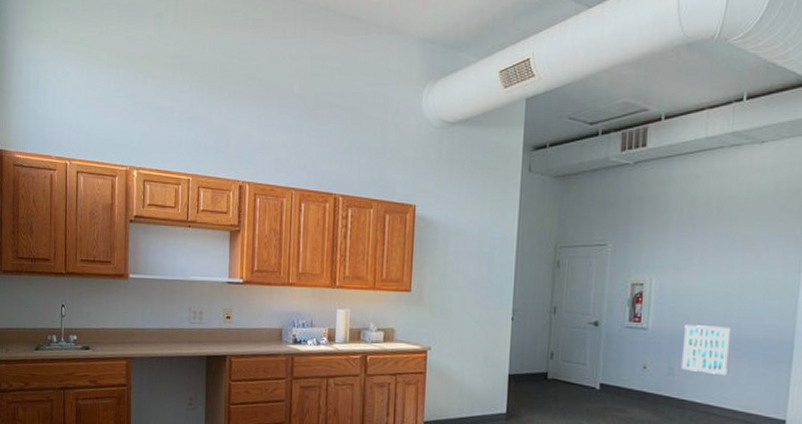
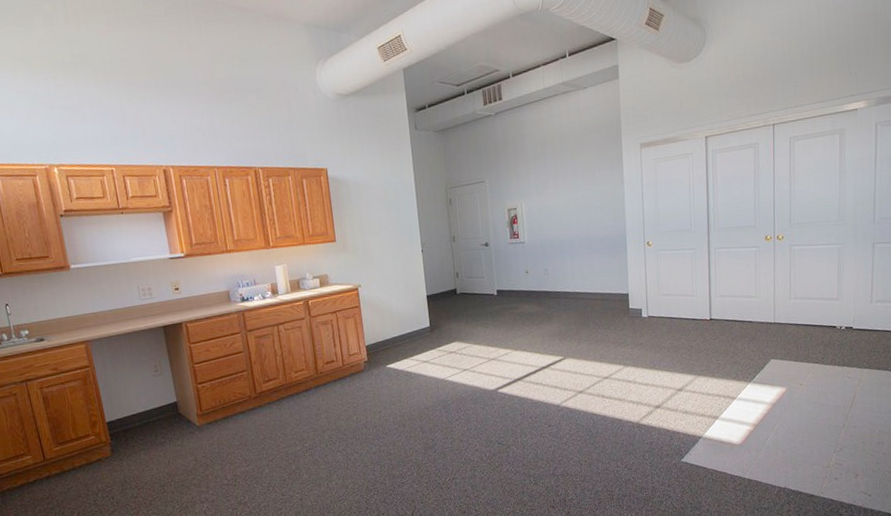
wall art: present [681,325,731,375] -> none [550,232,585,269]

